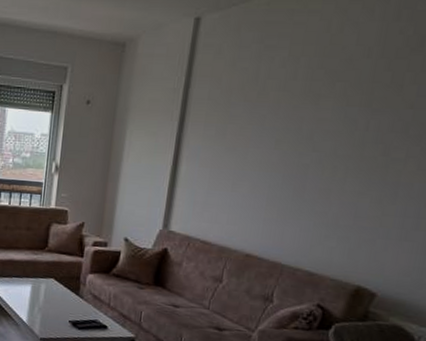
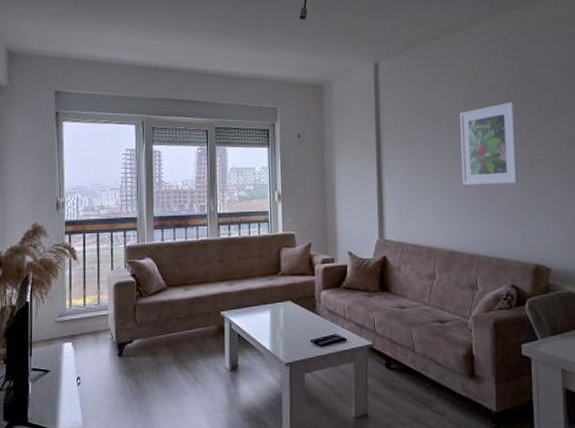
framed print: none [280,79,380,186] -> present [459,102,518,186]

